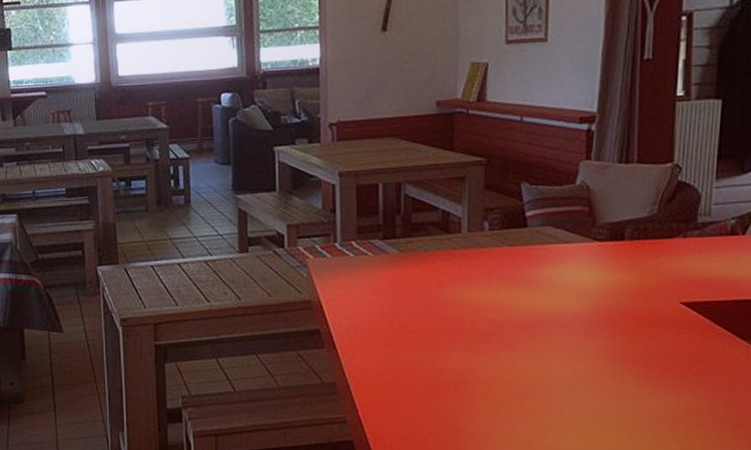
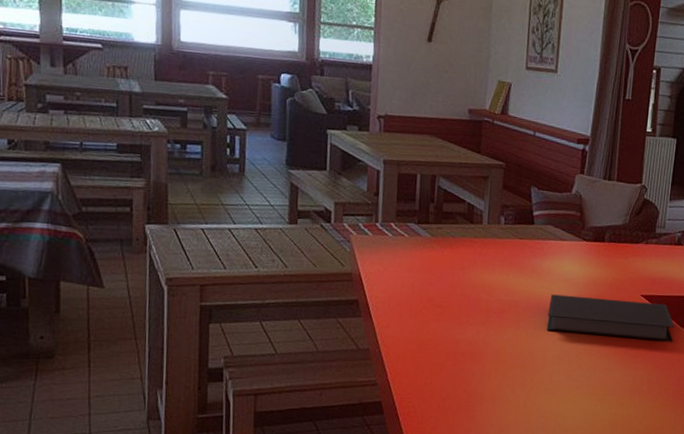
notebook: none [551,309,733,359] -> present [546,294,675,342]

